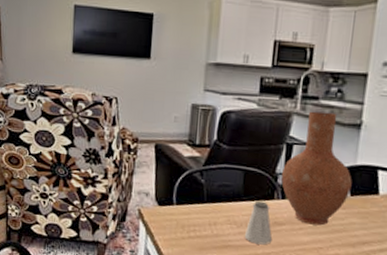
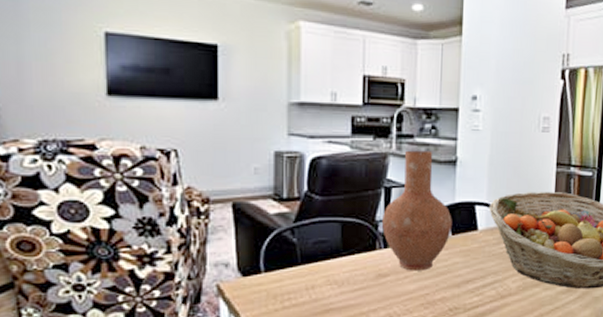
saltshaker: present [244,201,273,245] -> none [346,253,378,302]

